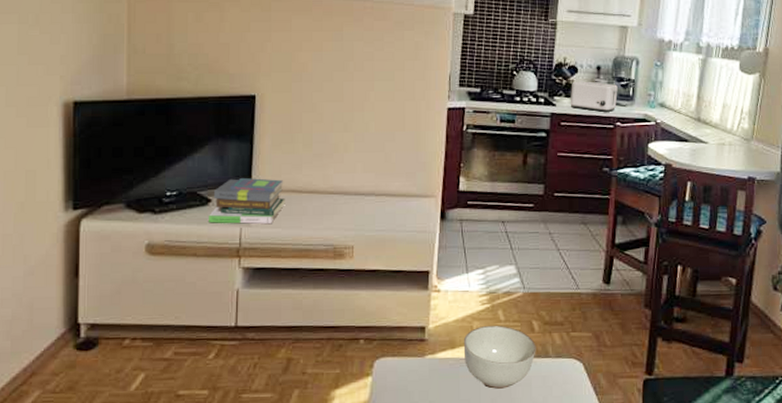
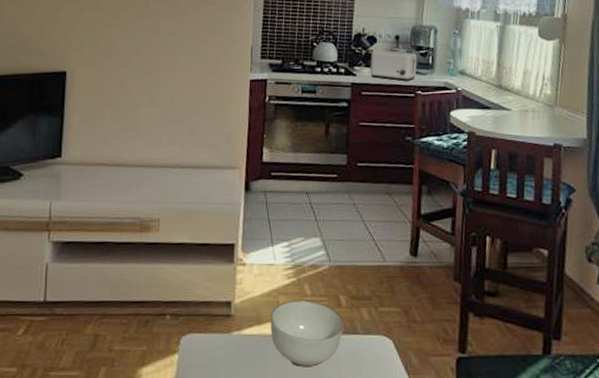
books: present [209,177,285,225] -> none [20,151,94,198]

